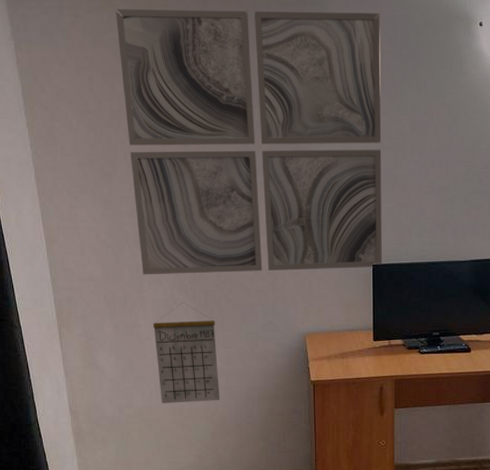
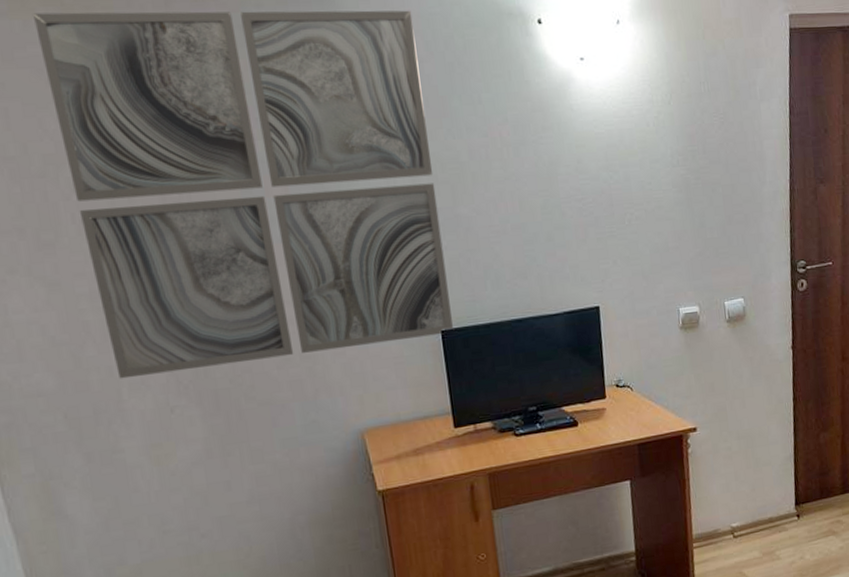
calendar: present [153,302,220,403] -> none [143,409,255,553]

